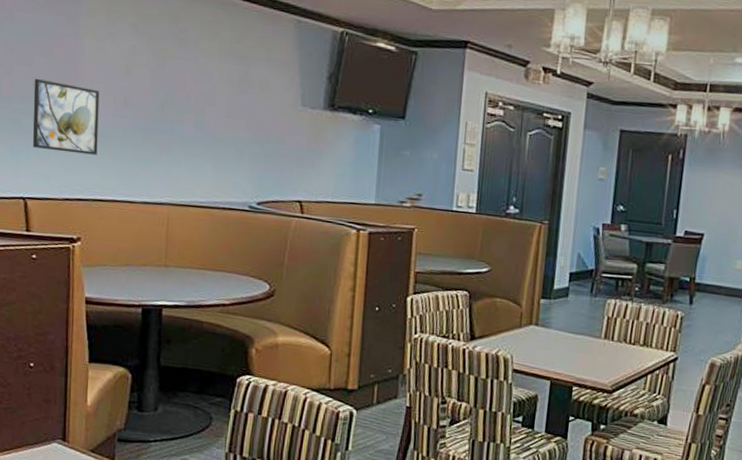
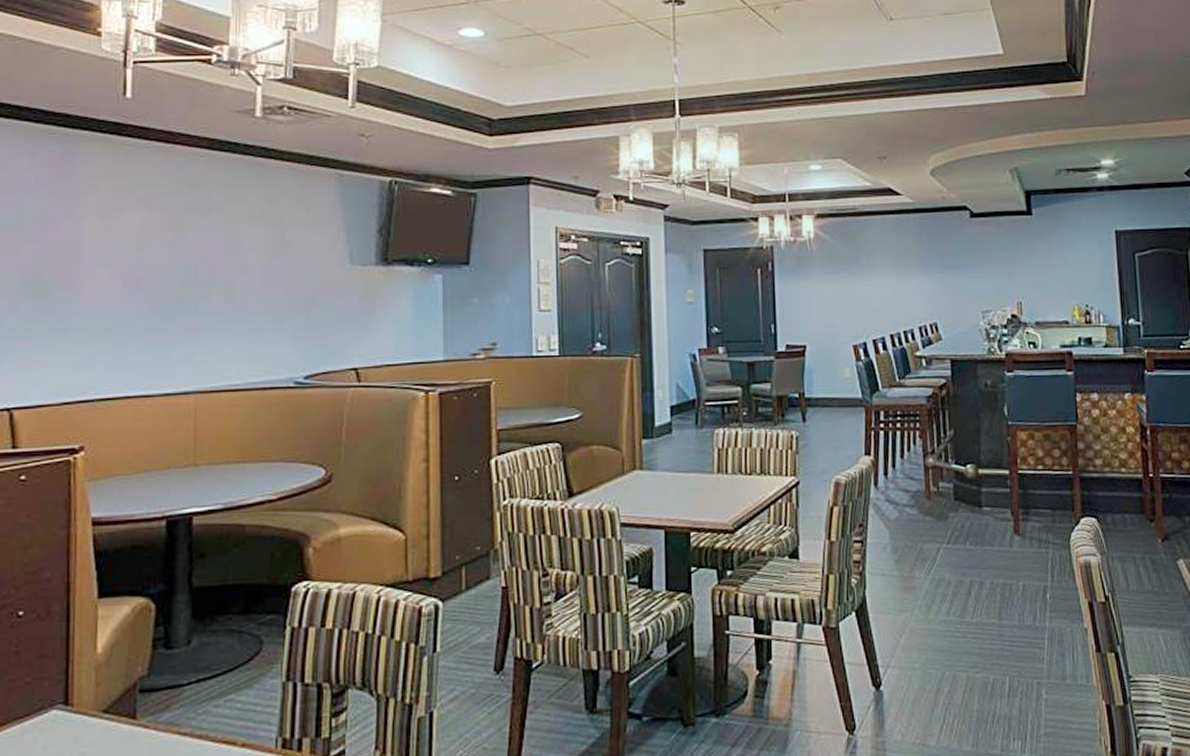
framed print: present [33,78,100,155] -> none [20,268,105,349]

